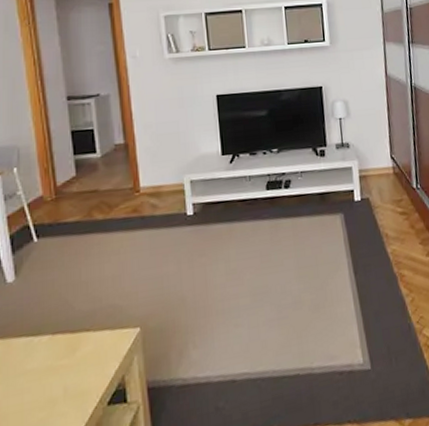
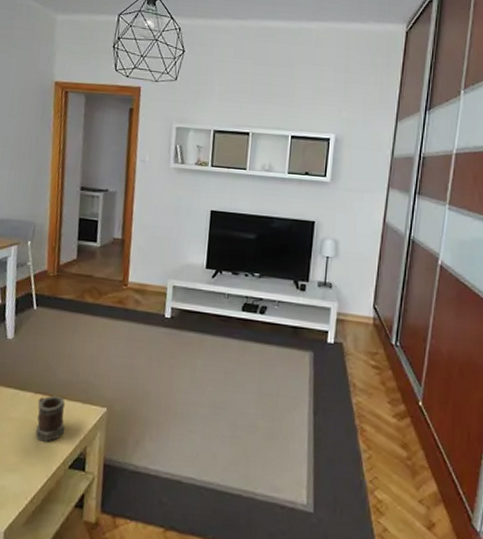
mug: none [57,329,96,385] -> present [35,395,66,442]

